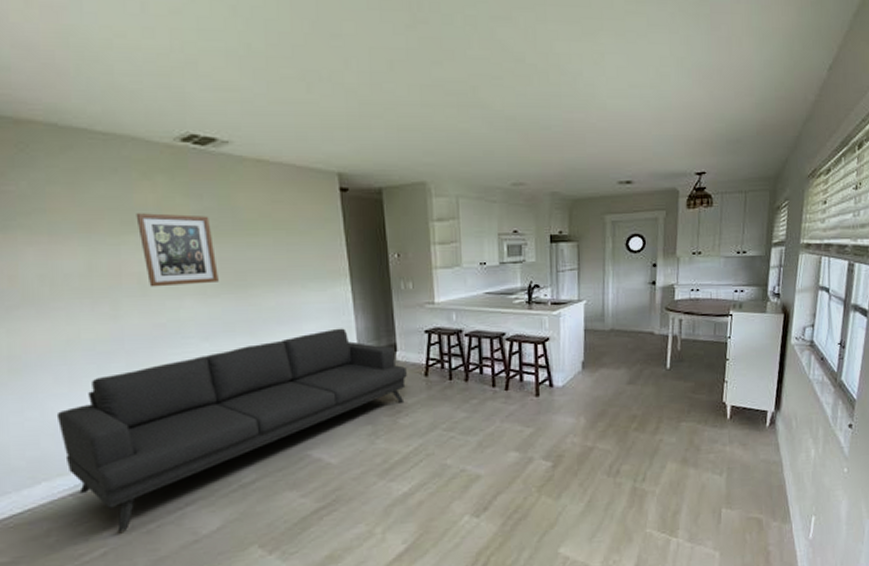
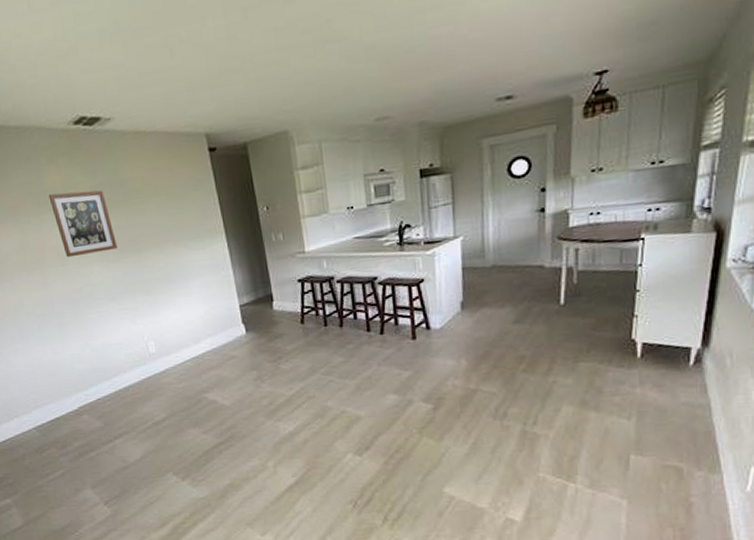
sofa: present [56,328,407,532] -> none [16,282,285,458]

